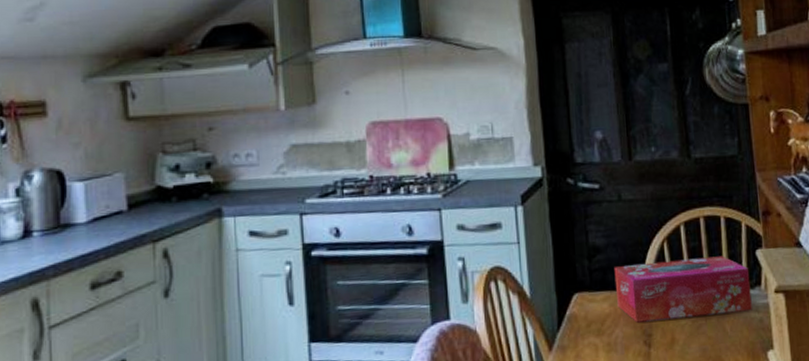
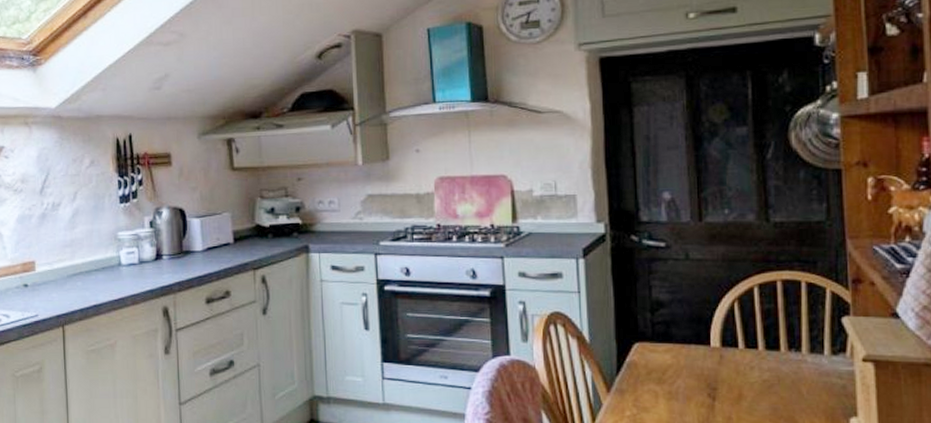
tissue box: present [614,256,752,323] -> none [678,320,834,376]

